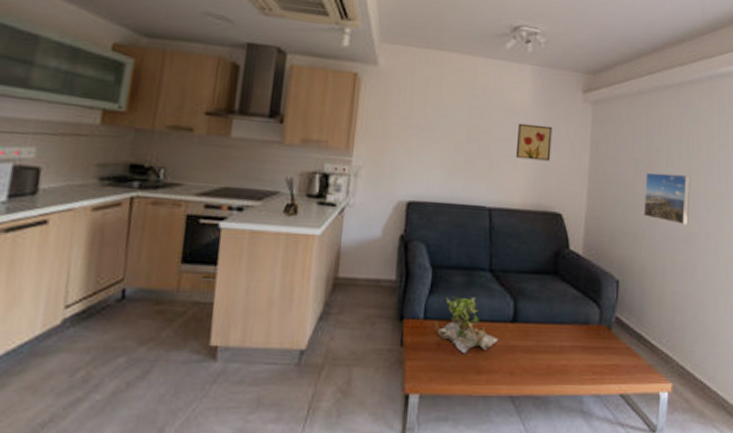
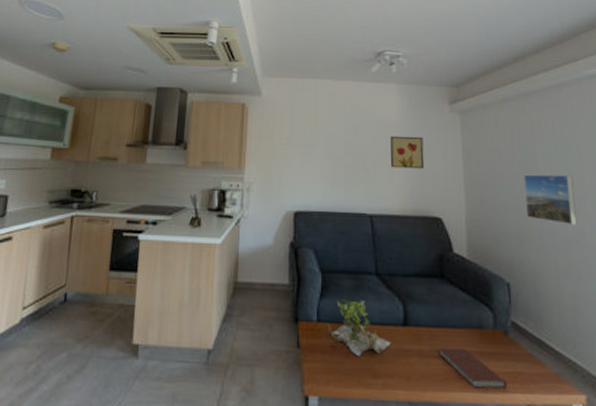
book: none [544,343,604,381] -> present [439,348,507,390]

